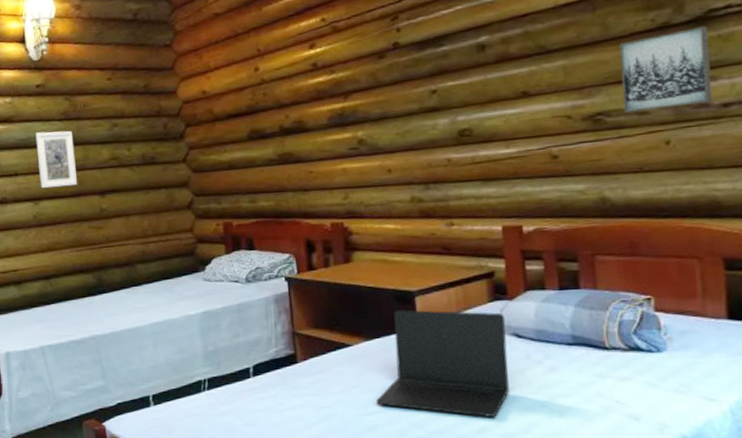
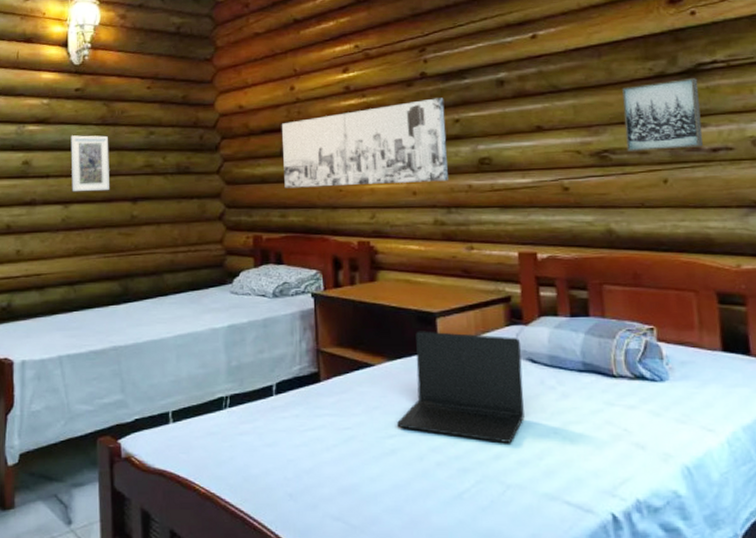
wall art: none [246,68,425,173] -> present [281,98,448,188]

